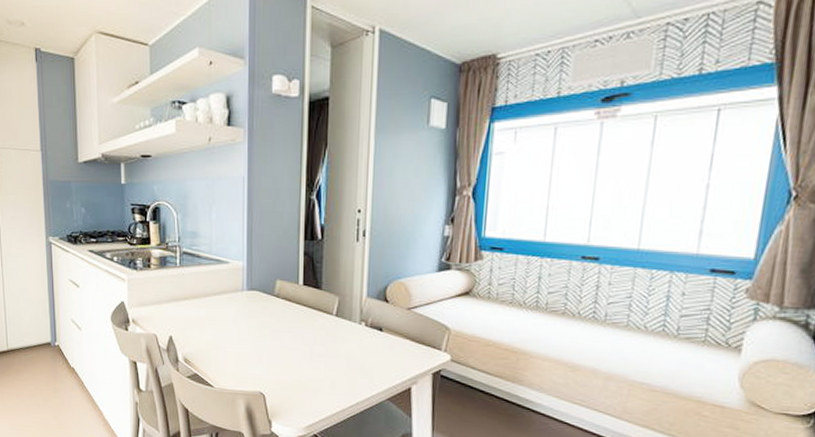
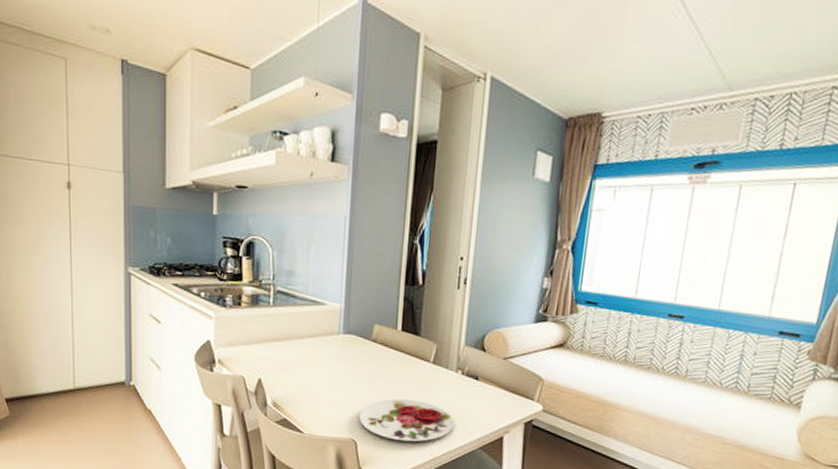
plate: none [267,352,360,394] -> present [359,399,454,442]

